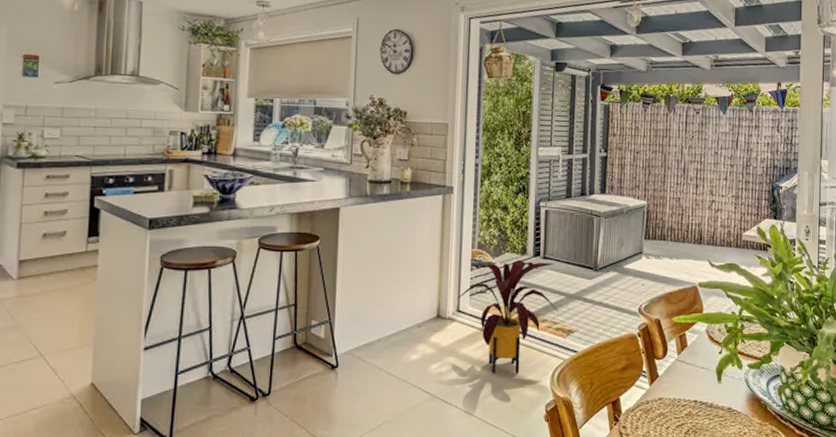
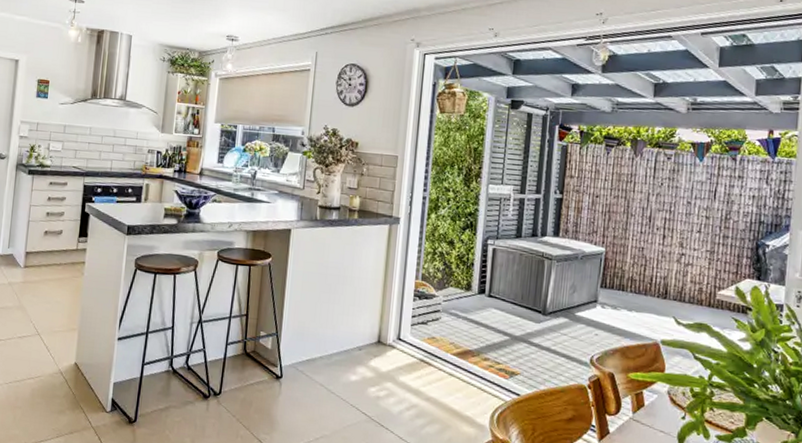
house plant: present [458,260,559,374] -> none [399,296,502,409]

